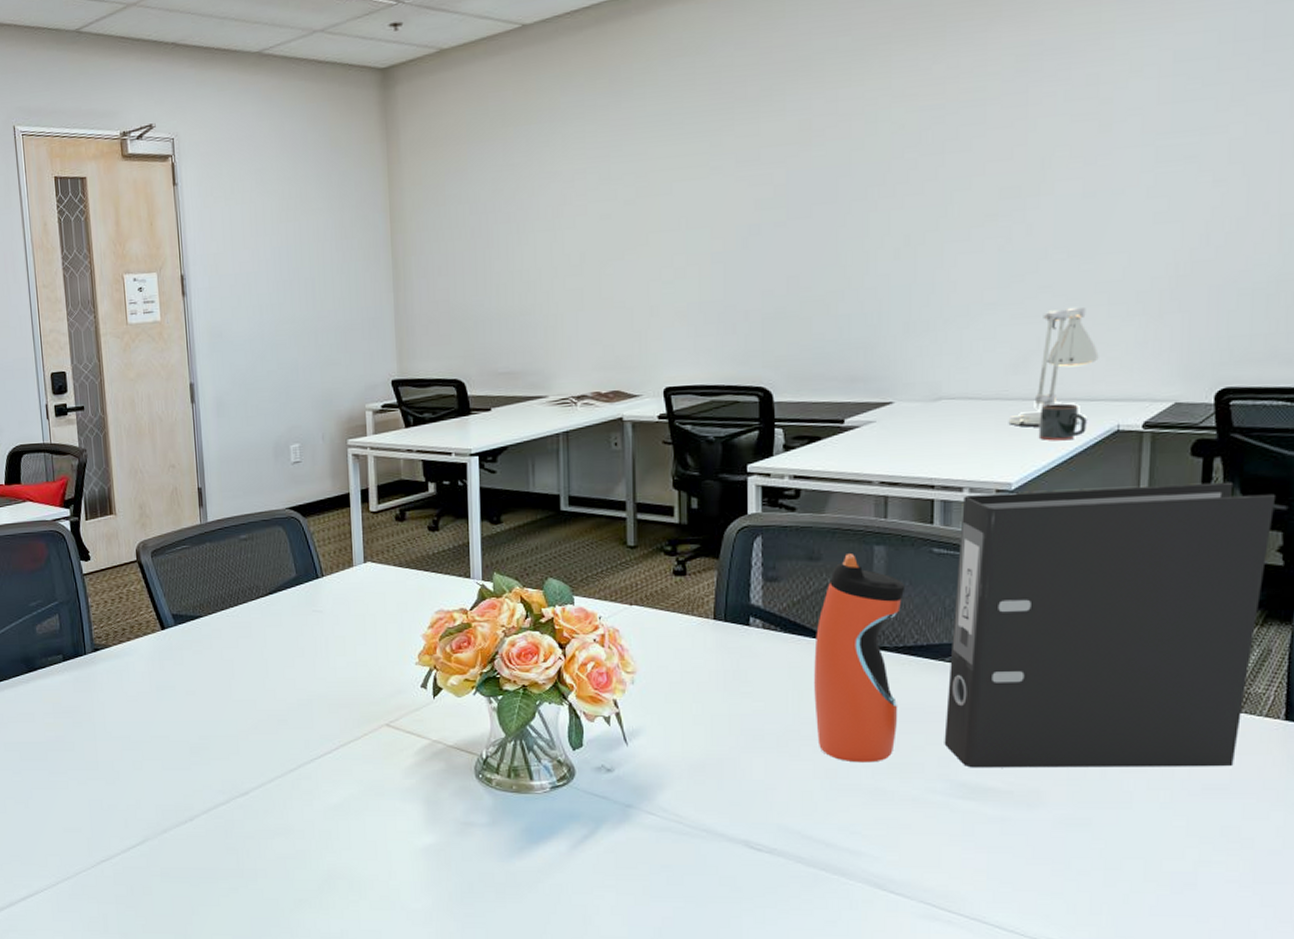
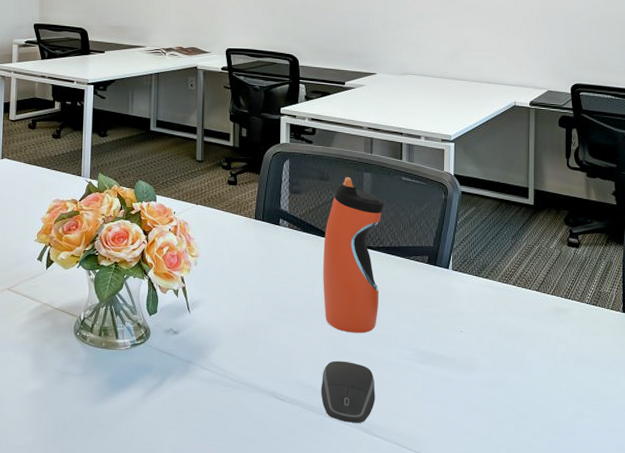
computer mouse: none [813,799,893,877] -> present [321,360,376,423]
binder: present [944,481,1277,768] -> none [410,142,610,345]
desk lamp: present [1008,306,1099,427] -> none [448,22,502,98]
mug: present [1038,403,1087,441] -> none [467,84,496,109]

